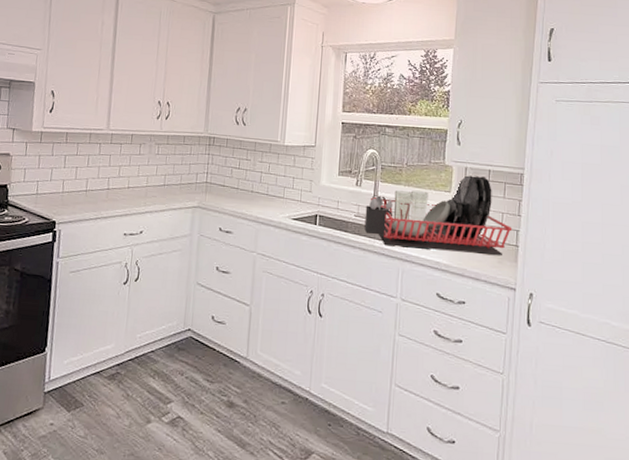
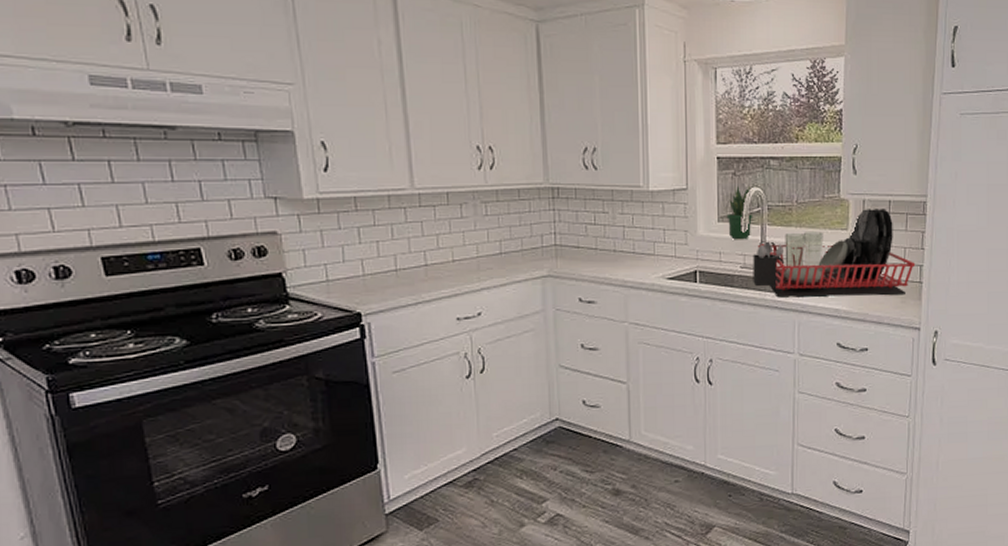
planter: none [346,146,369,192] -> present [726,185,753,239]

